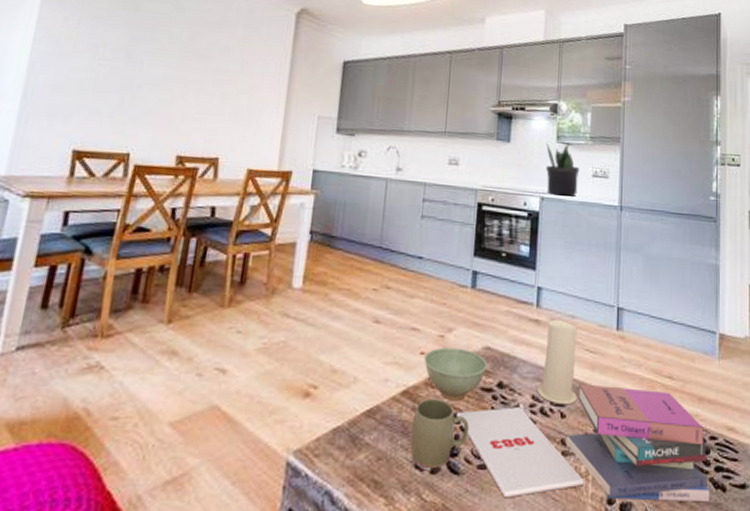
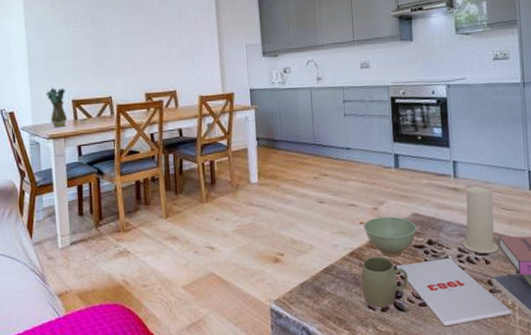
vase: none [33,129,68,183] -> present [46,87,68,127]
planter: present [546,144,580,197] -> none [446,34,481,82]

